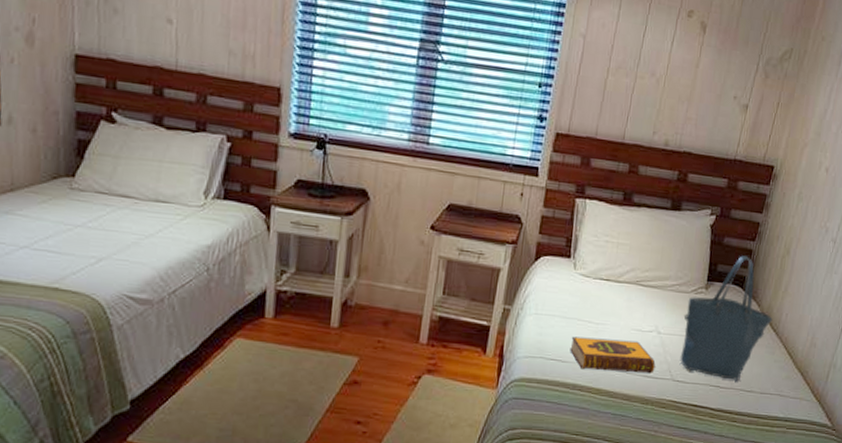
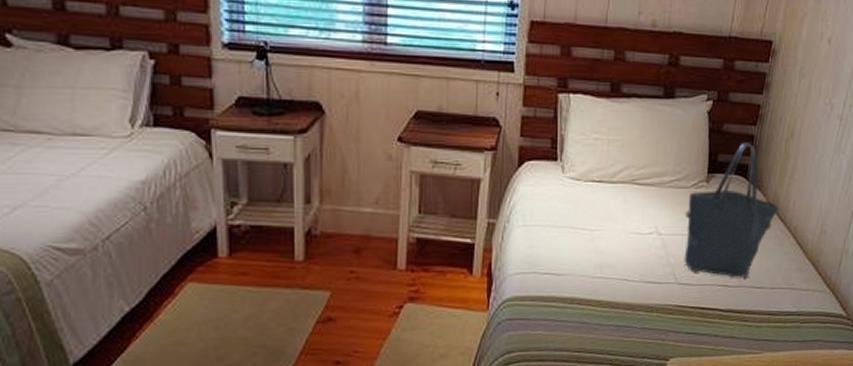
hardback book: present [570,336,656,374] -> none [564,245,658,282]

